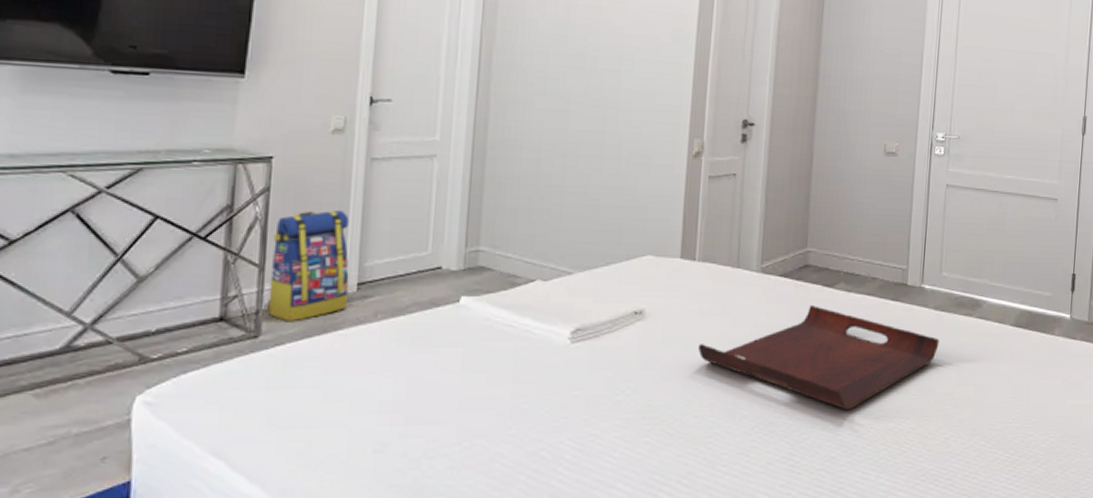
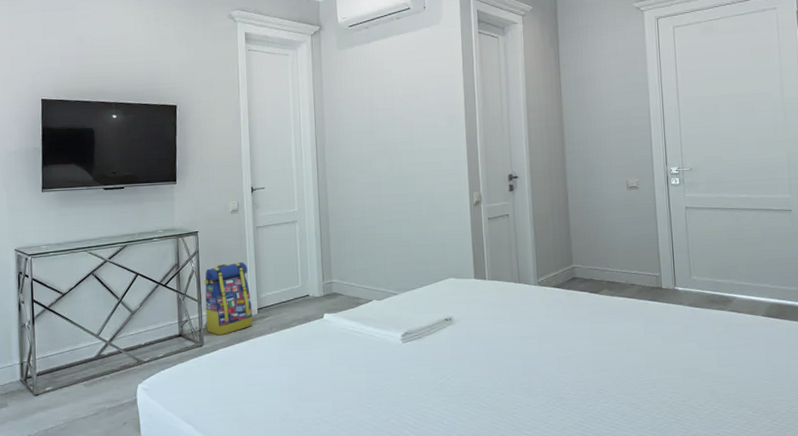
serving tray: present [698,304,940,411] -> none [497,307,698,388]

